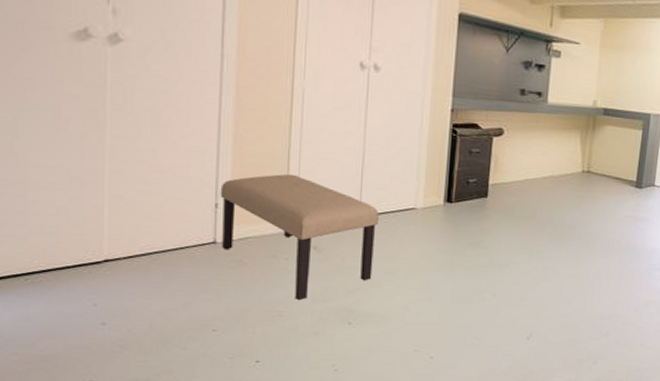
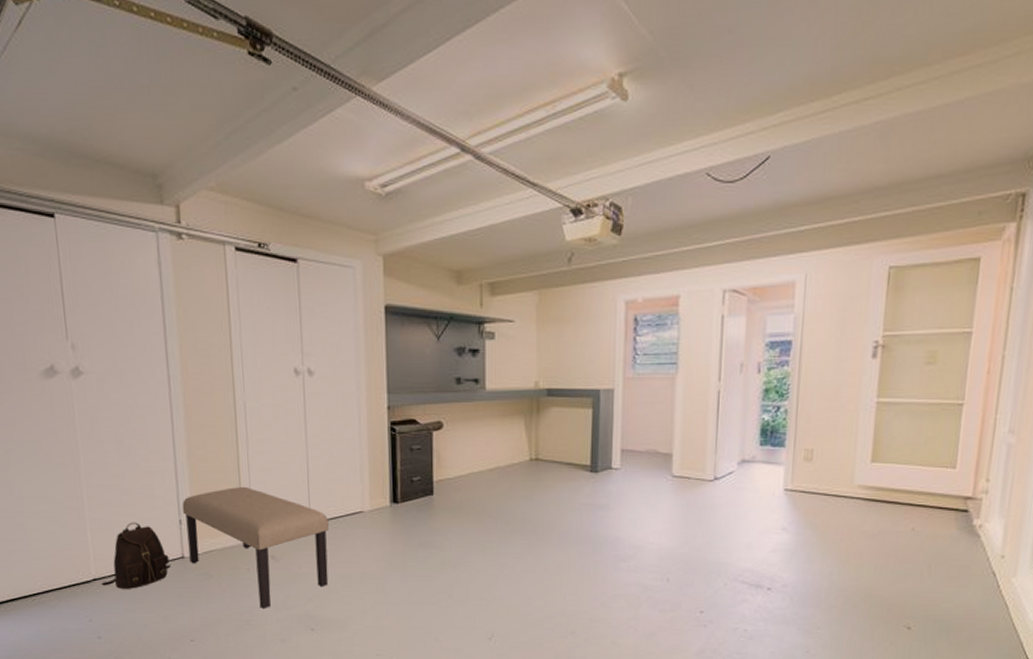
backpack: none [113,202,200,273] -> present [101,522,171,589]

